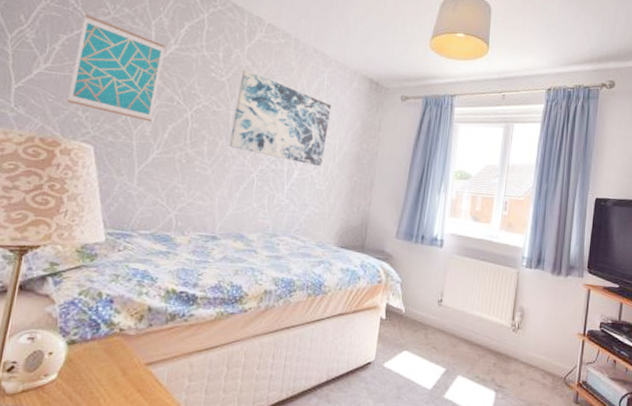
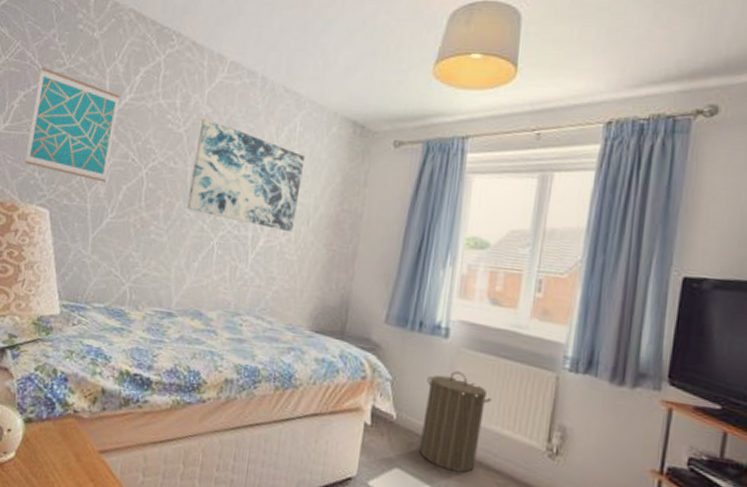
laundry hamper: none [422,272,474,349] -> present [418,371,493,473]

